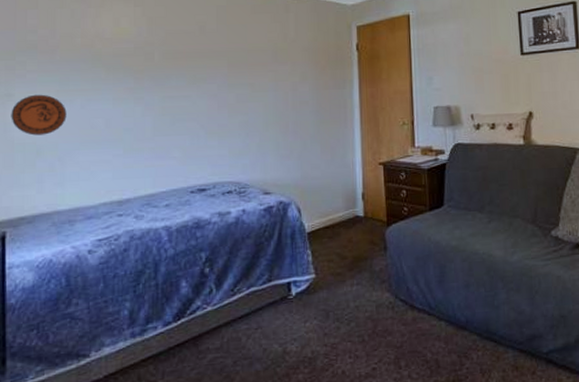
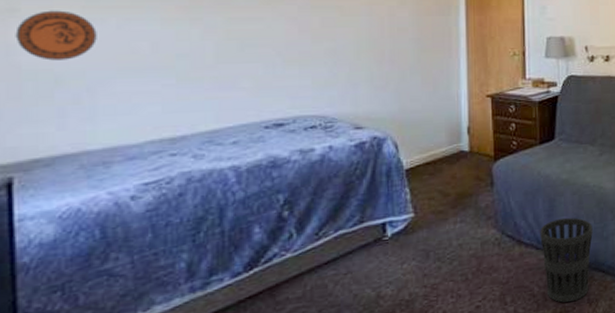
wastebasket: none [431,284,484,371] -> present [540,217,593,303]

